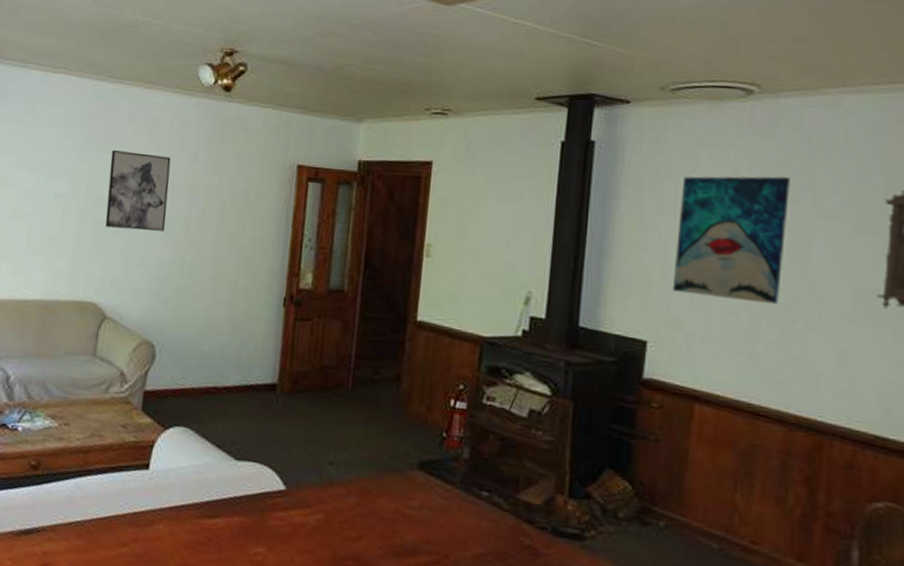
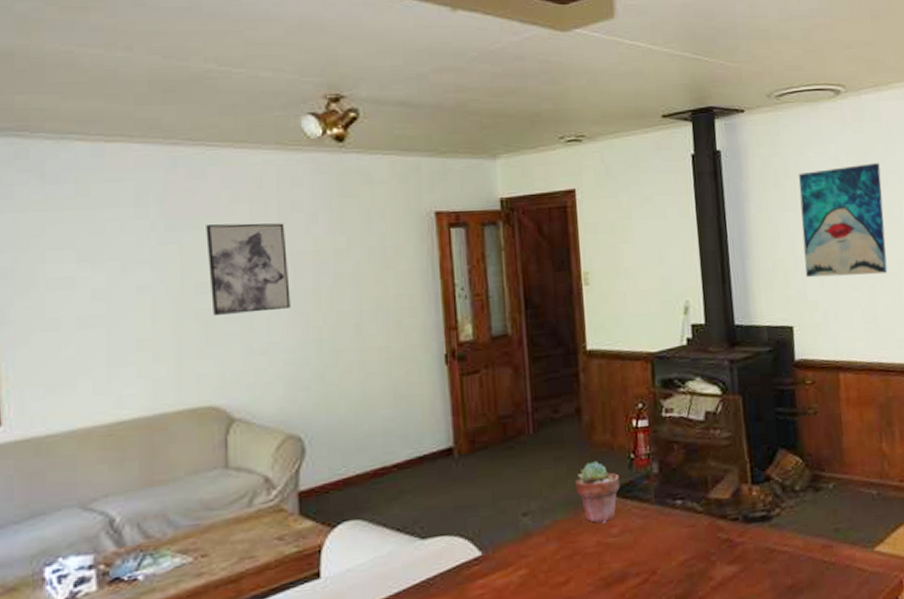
potted succulent: none [382,429,428,493] -> present [575,461,620,524]

